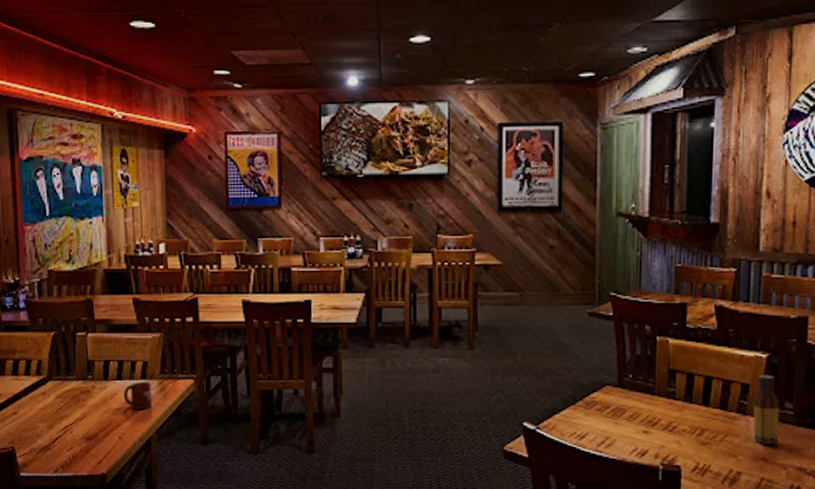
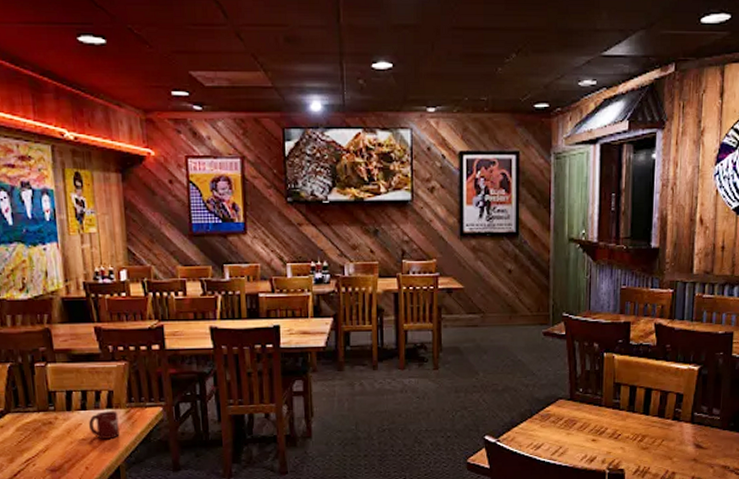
sauce bottle: present [753,374,780,444] -> none [686,385,708,447]

